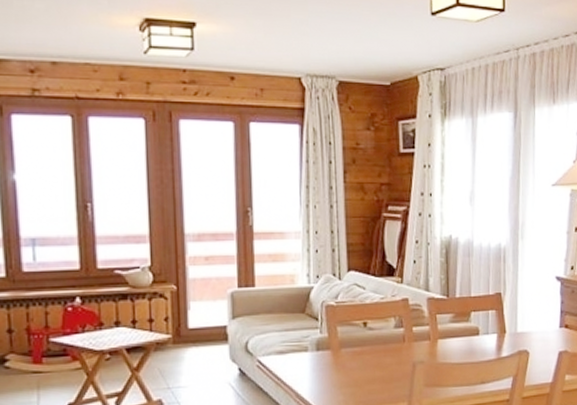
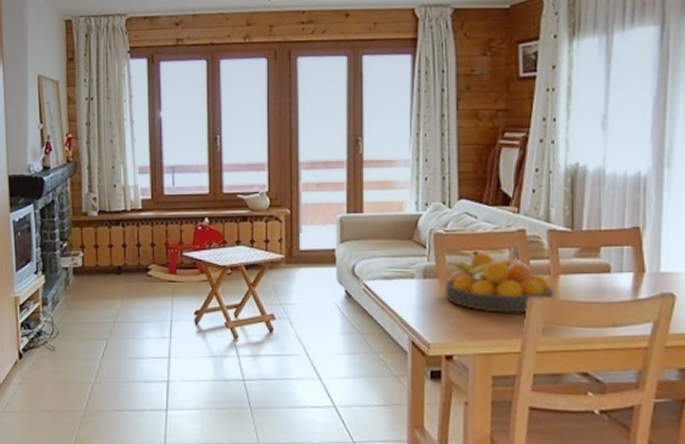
fruit bowl: none [337,322,434,379] -> present [444,252,554,313]

